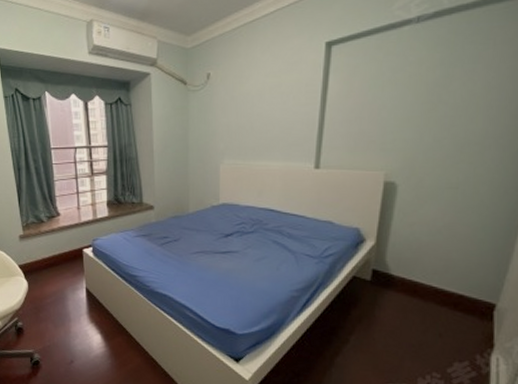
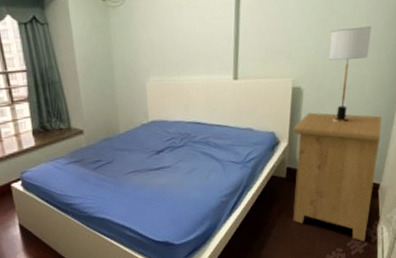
nightstand: none [377,211,503,371] -> present [292,112,382,242]
table lamp: none [433,119,492,227] -> present [329,26,372,123]

